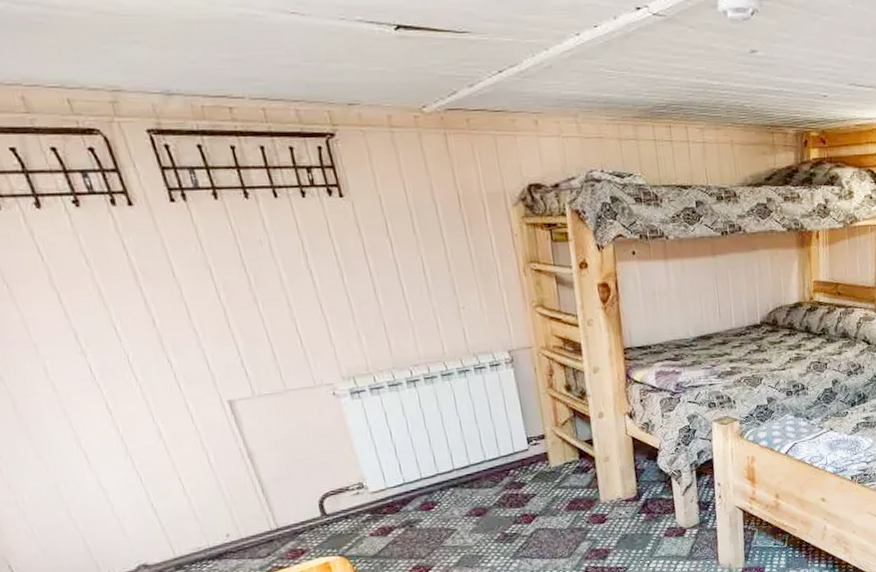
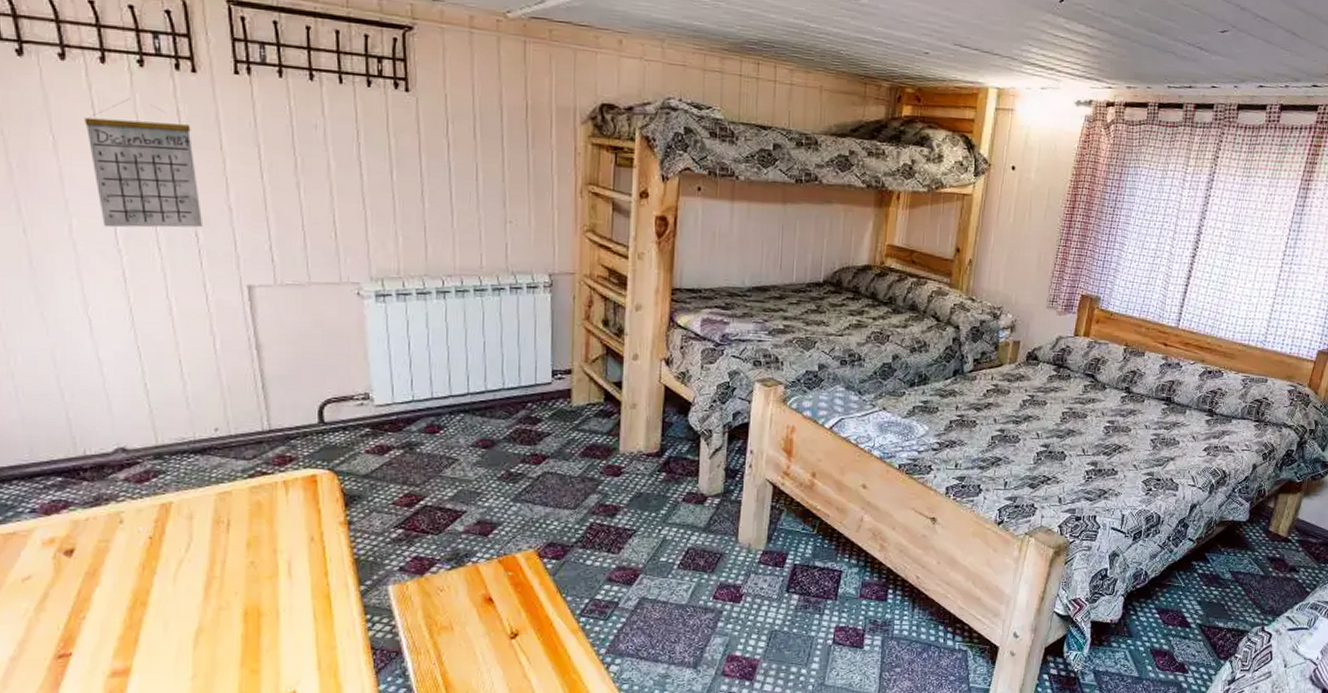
calendar: none [33,239,174,365] -> present [84,98,204,228]

